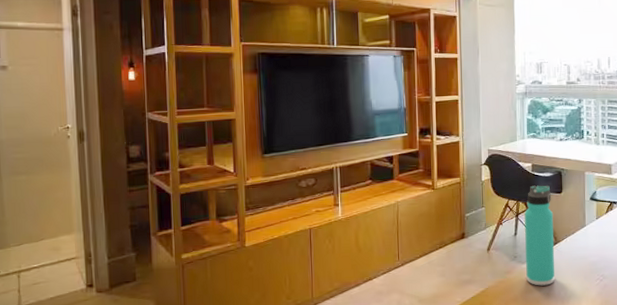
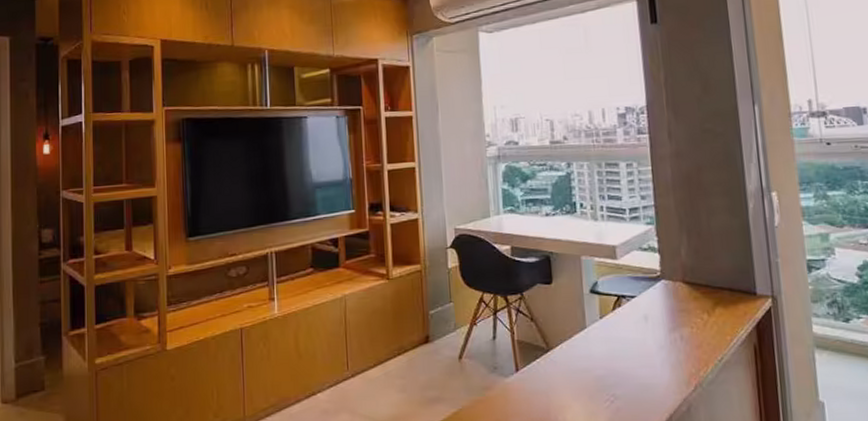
thermos bottle: present [524,185,556,286] -> none [504,274,550,408]

